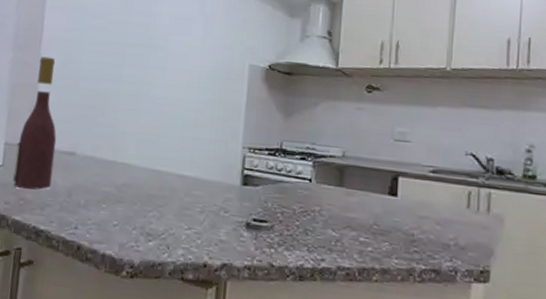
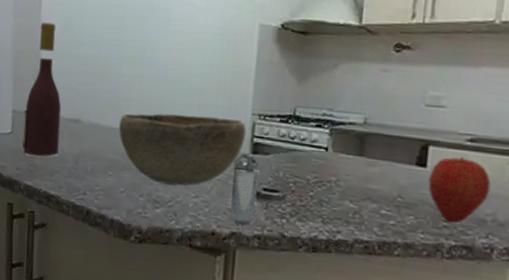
decorative bowl: none [114,146,237,218] -> present [119,113,246,186]
shaker: none [222,185,249,256] -> present [230,153,259,226]
apple: none [399,187,452,249] -> present [428,157,491,224]

